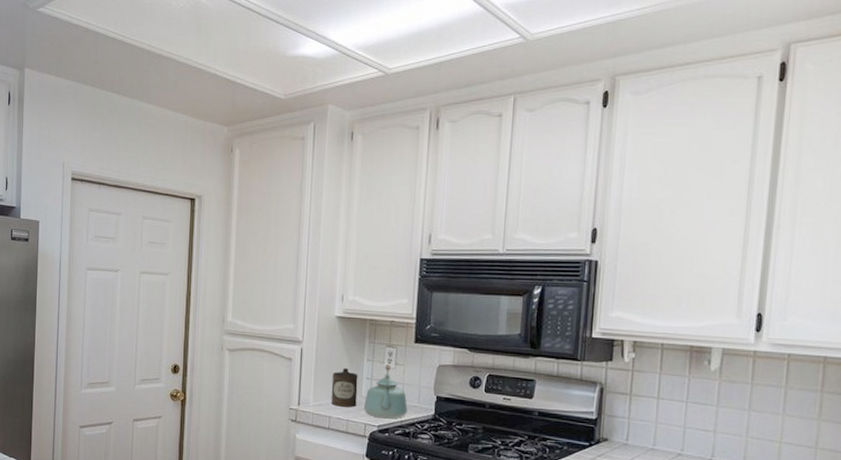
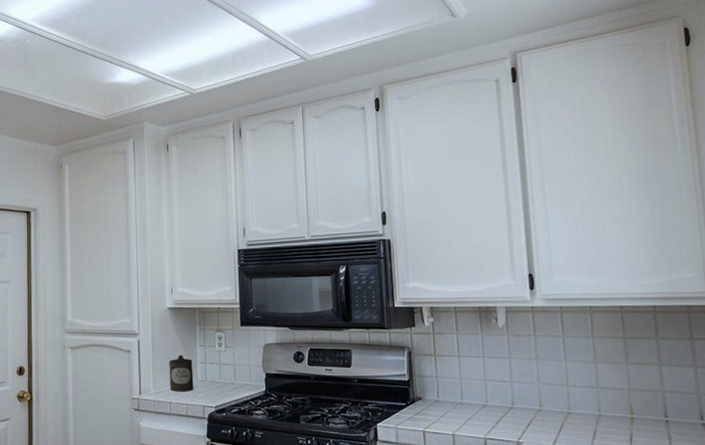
kettle: present [364,365,408,419] -> none [201,348,241,399]

